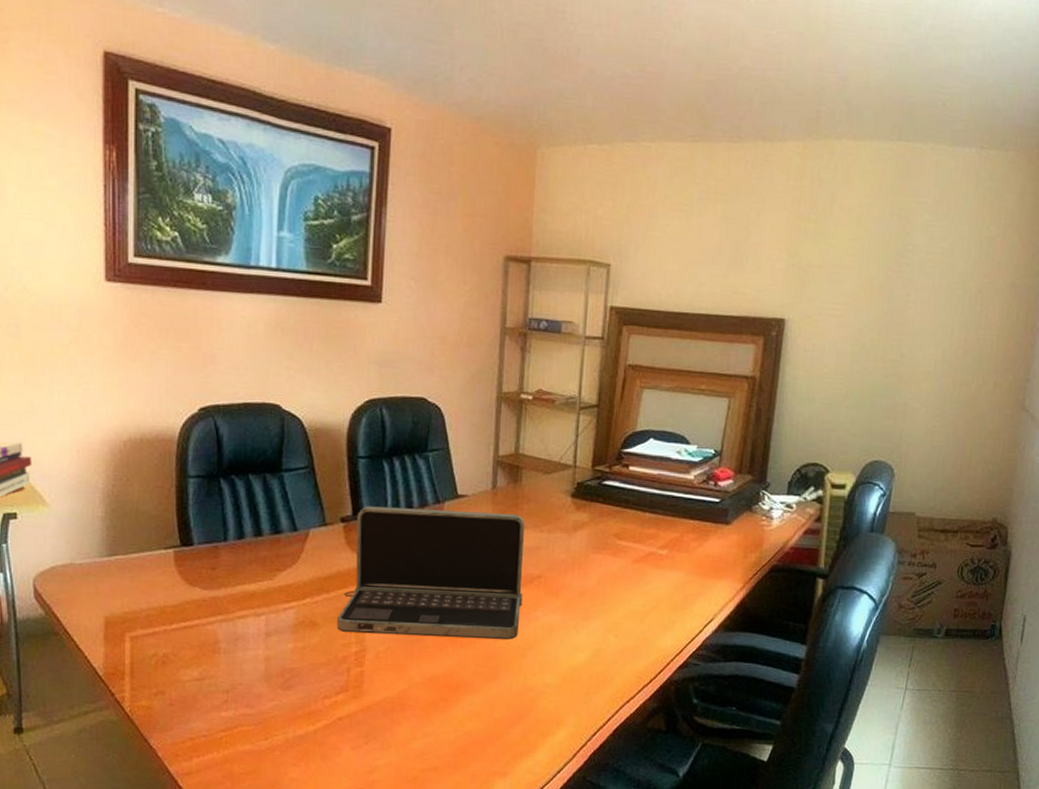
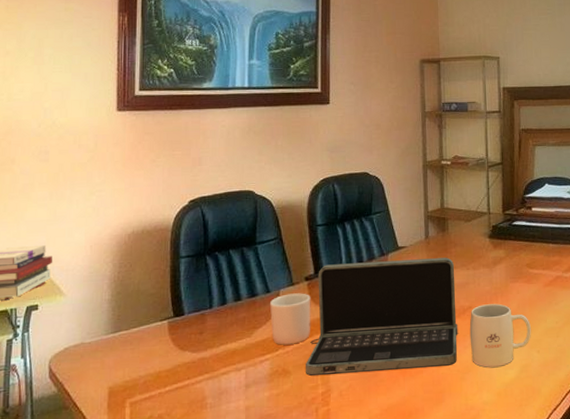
mug: none [296,535,347,594] -> present [269,293,311,345]
mug: none [535,575,612,649] -> present [469,303,532,368]

